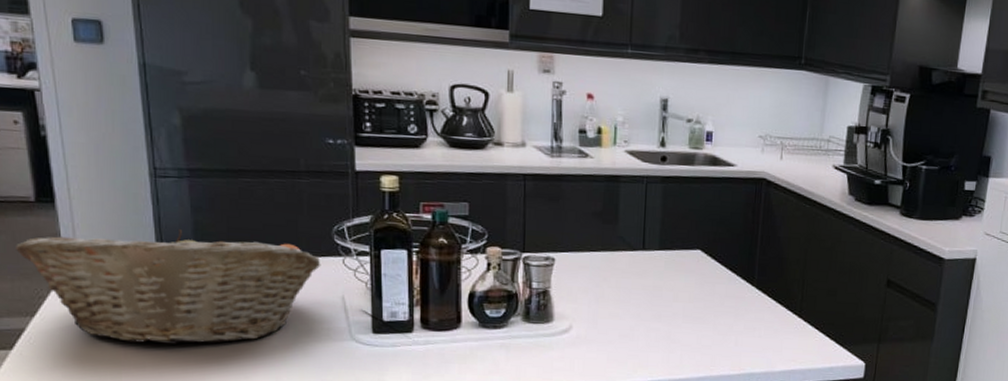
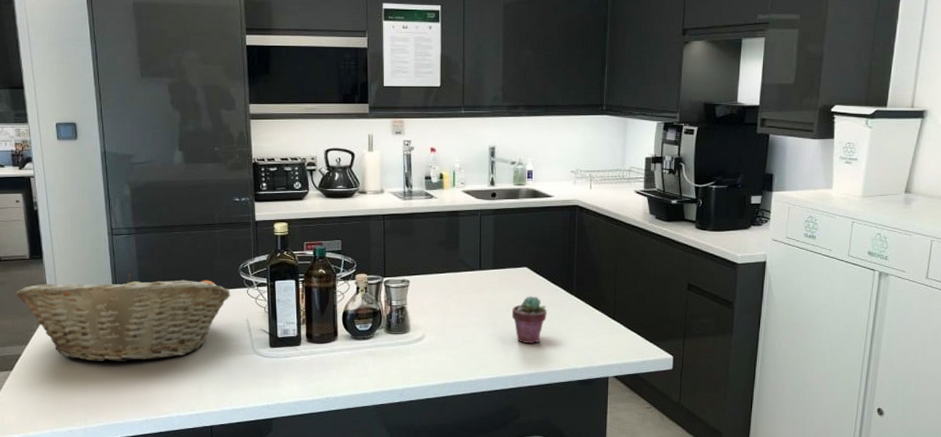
potted succulent: none [679,285,722,341] -> present [511,296,547,343]

